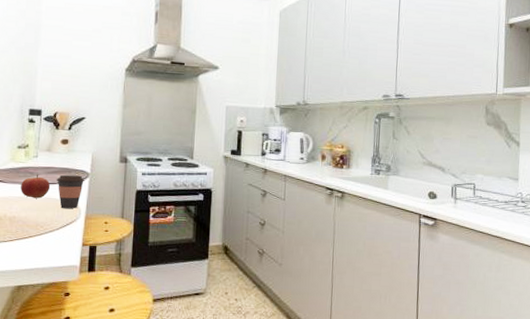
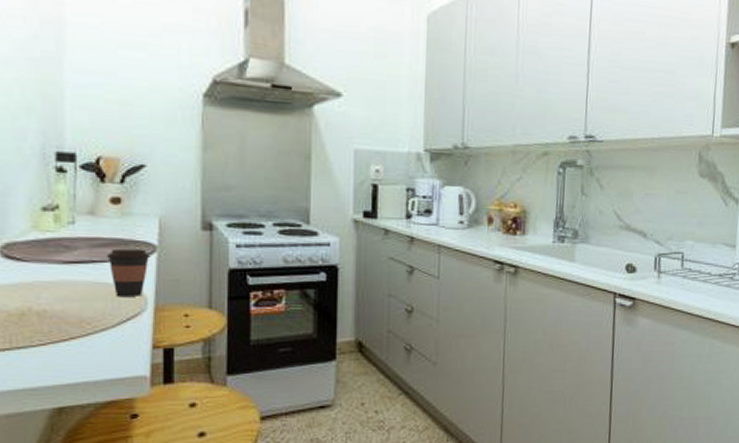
apple: present [21,174,51,199] -> none [51,248,98,284]

